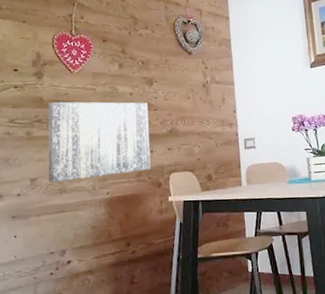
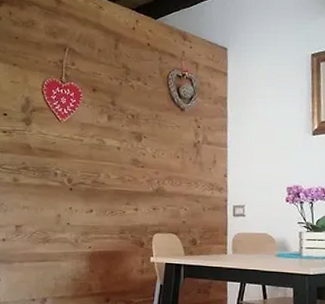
wall art: present [48,101,151,182] -> none [33,150,135,231]

